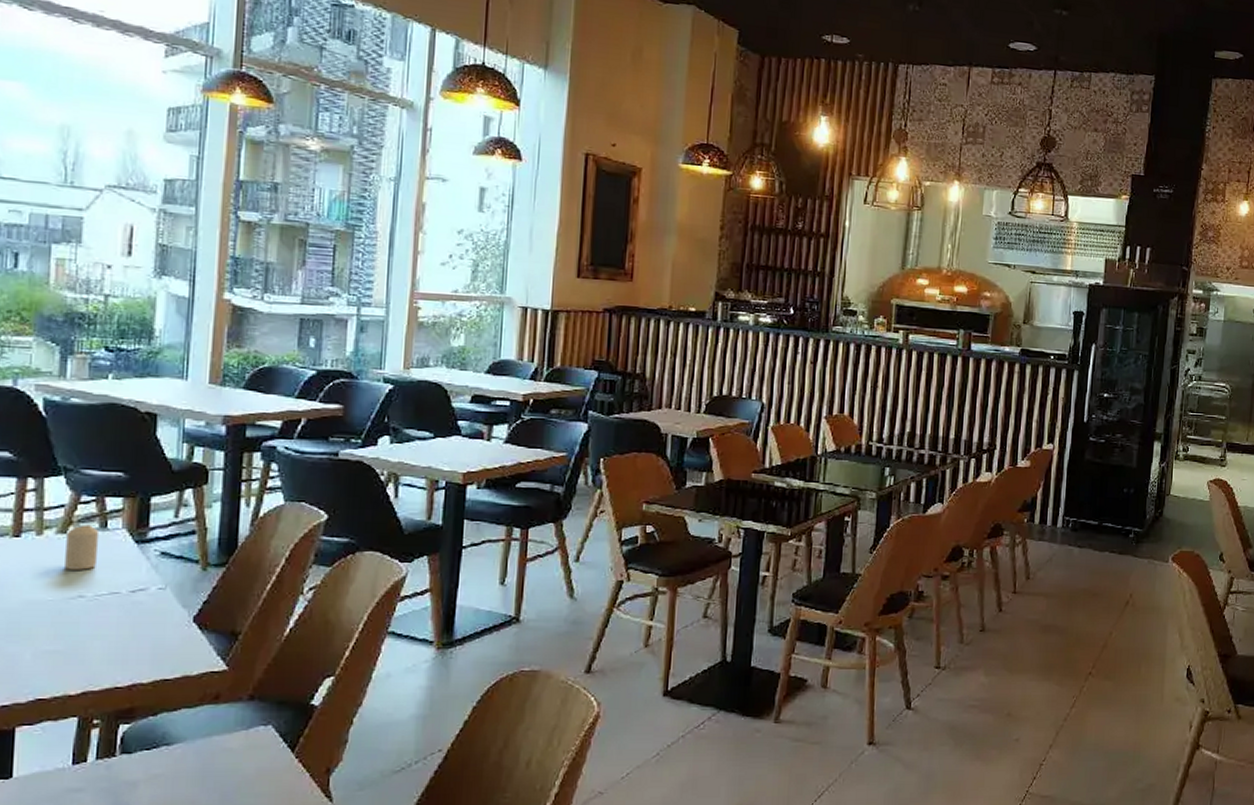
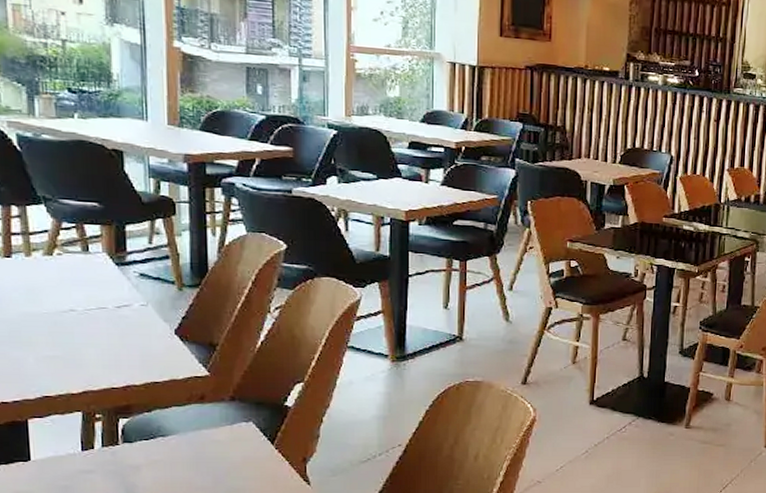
candle: present [65,524,100,570] -> none [53,248,84,288]

